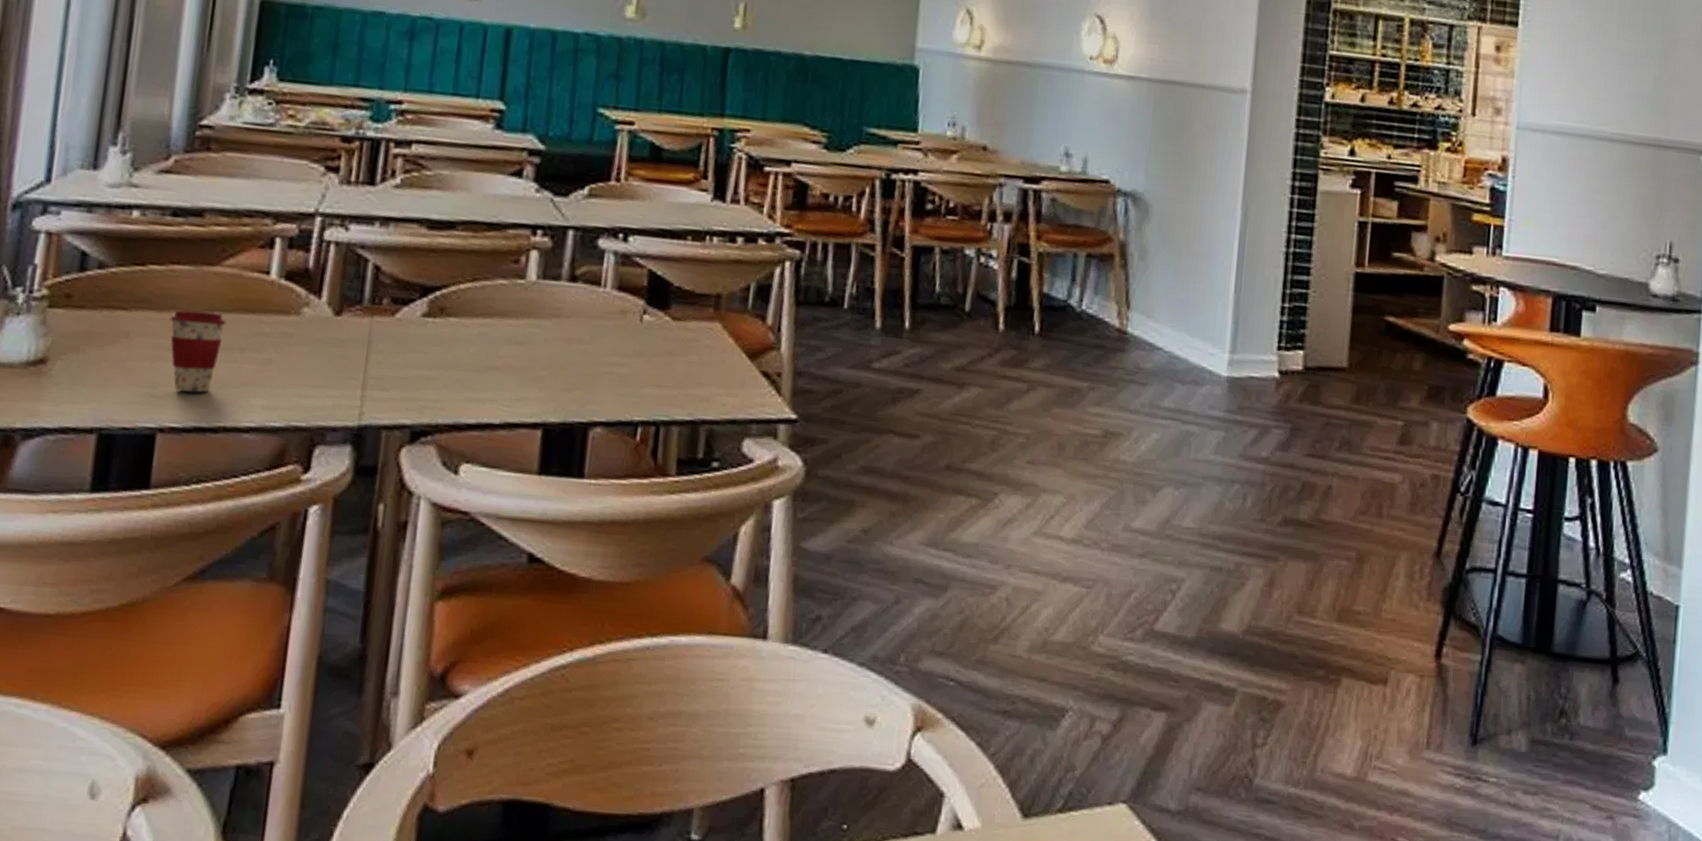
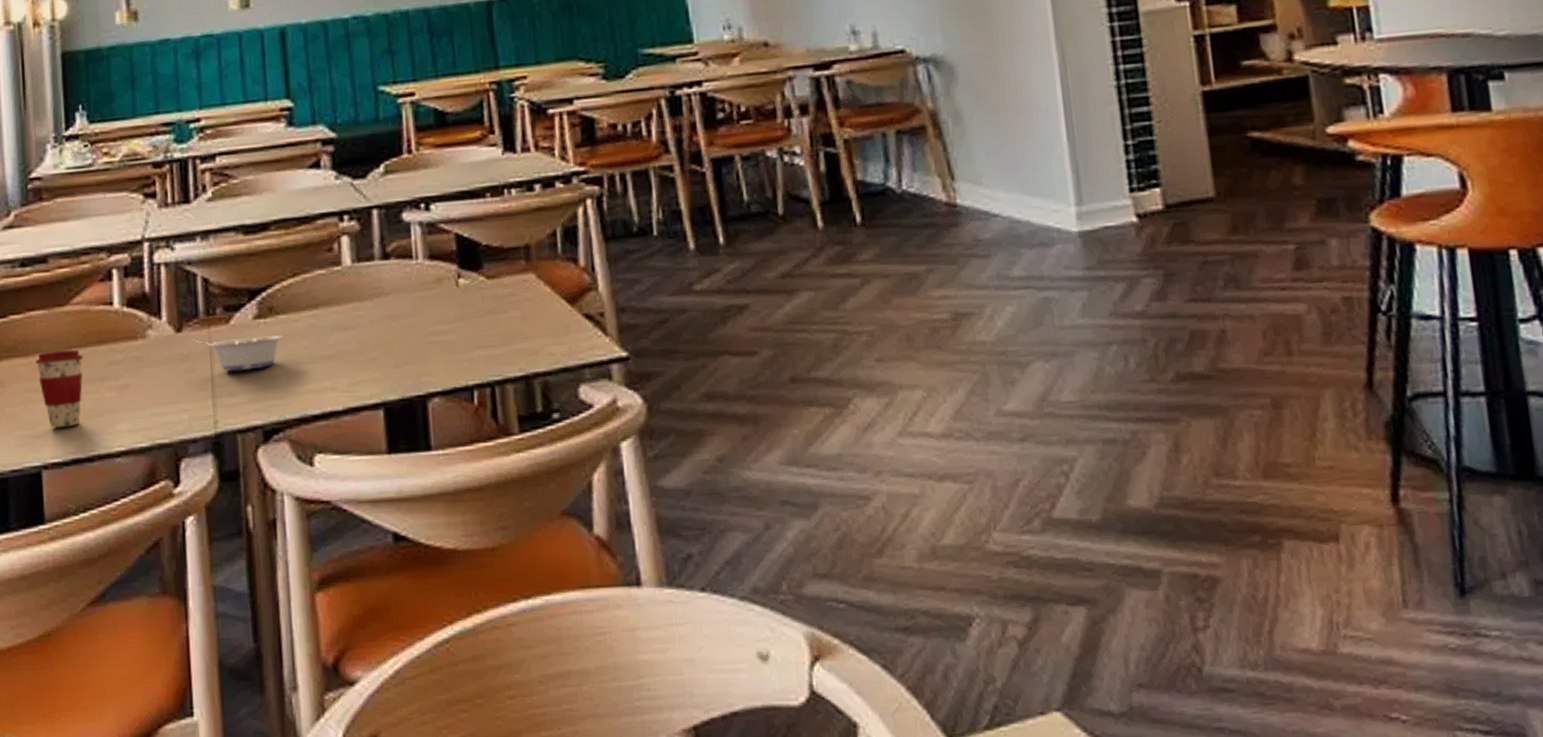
legume: none [352,326,450,368] -> present [193,335,283,372]

